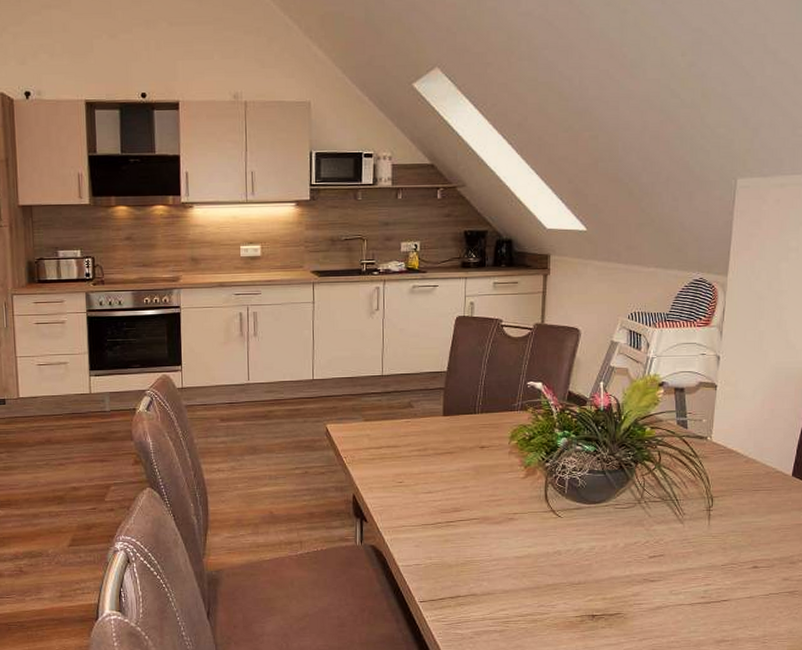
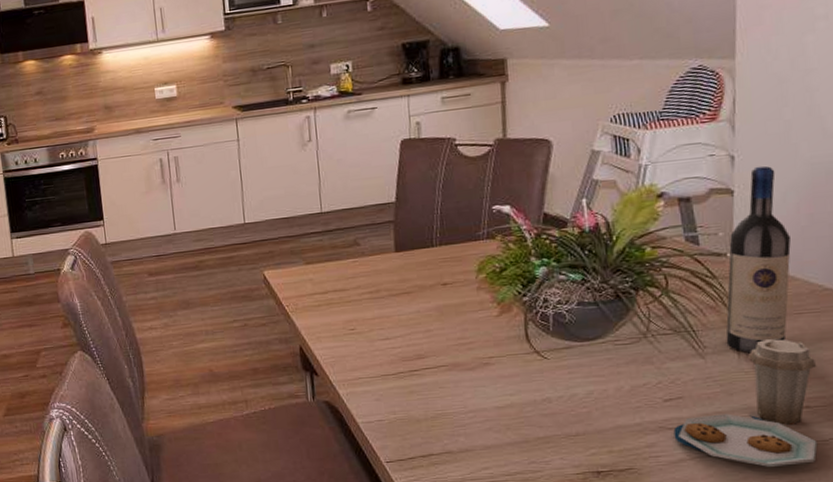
plate: none [654,510,766,615] -> present [673,339,818,467]
wine bottle: none [700,366,755,520] -> present [726,165,791,353]

